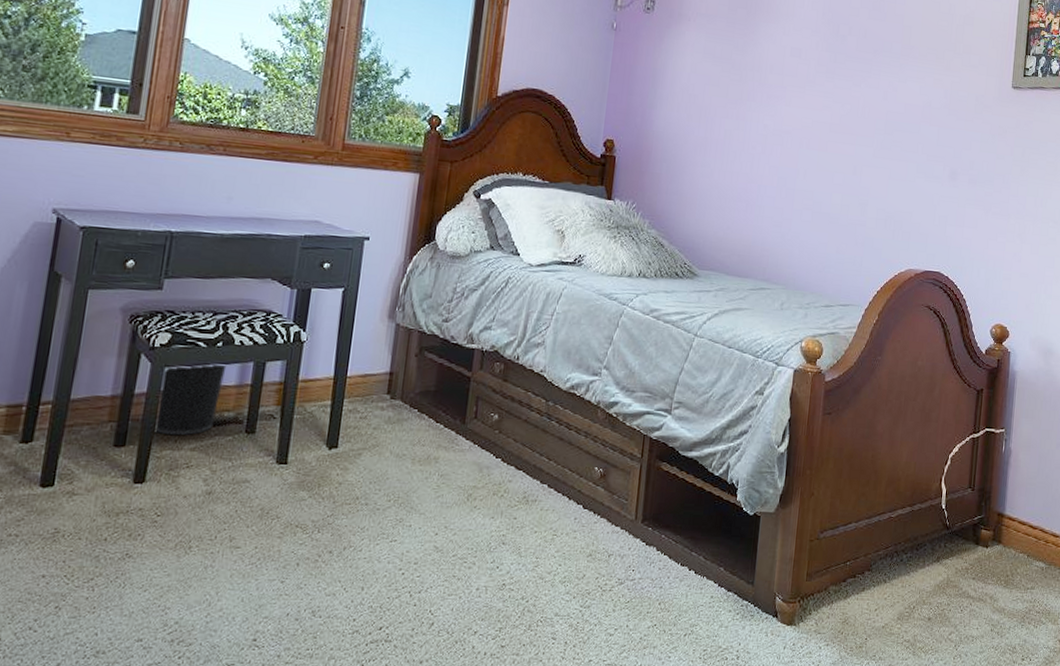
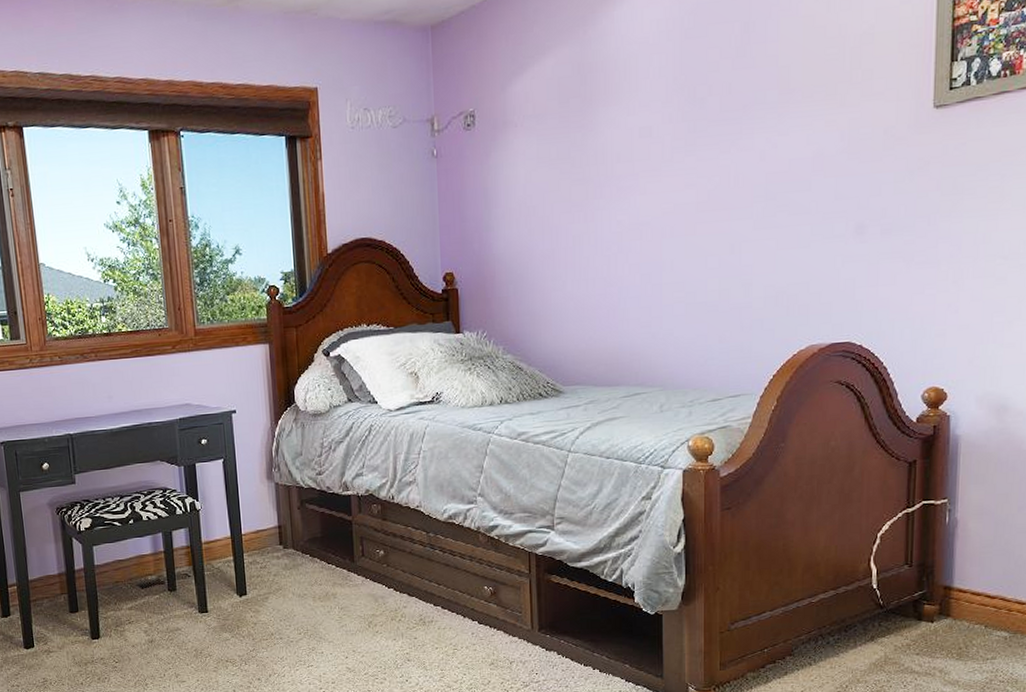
wastebasket: present [153,363,227,436] -> none [93,536,142,600]

